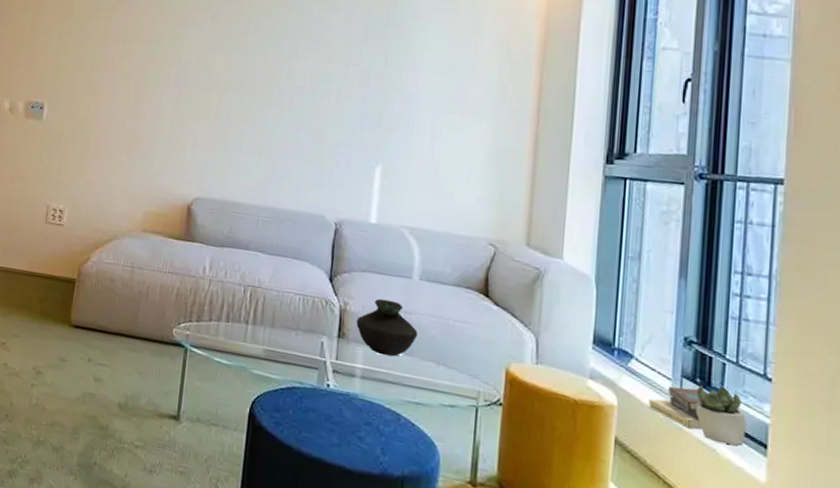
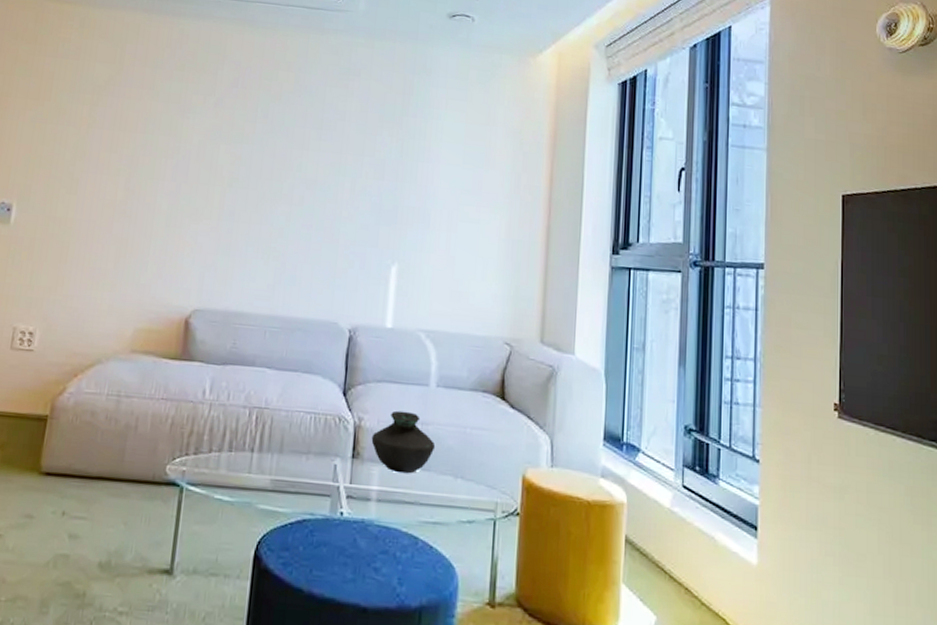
books: present [649,386,708,431] -> none [655,477,706,519]
succulent plant: present [695,386,748,446] -> none [696,472,740,531]

